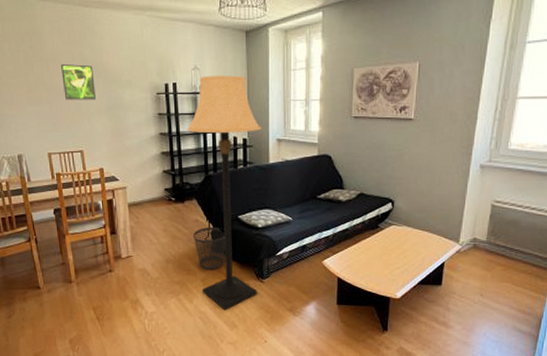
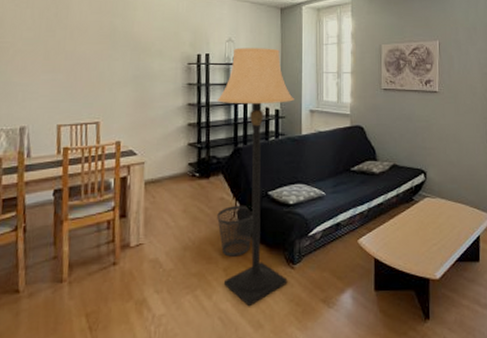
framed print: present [61,64,96,100] -> none [86,33,122,69]

